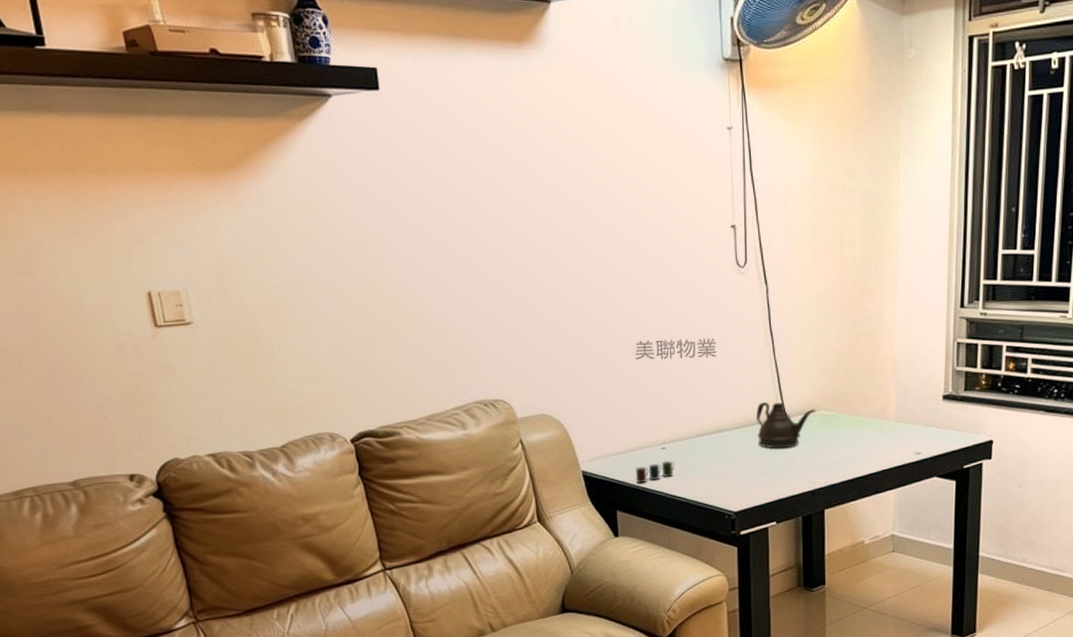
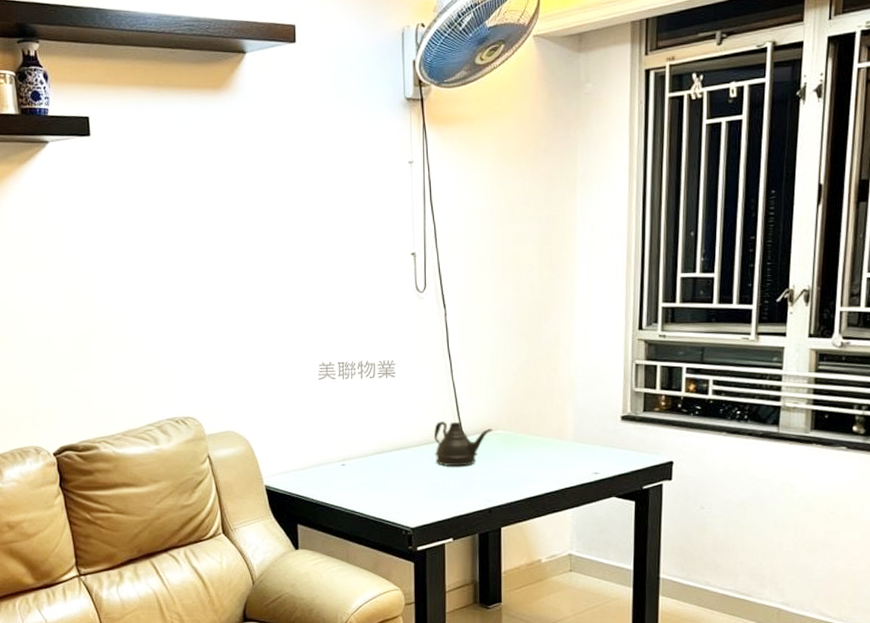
cup: present [636,460,675,484] -> none [317,476,354,499]

